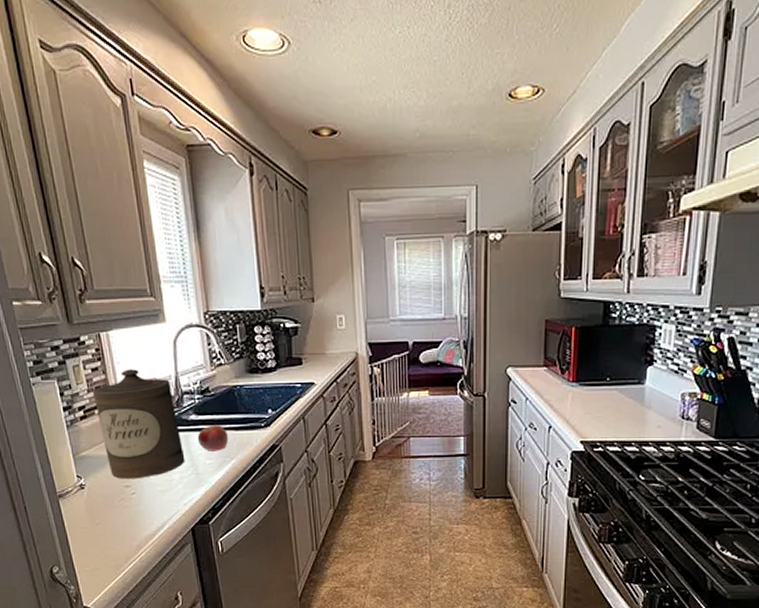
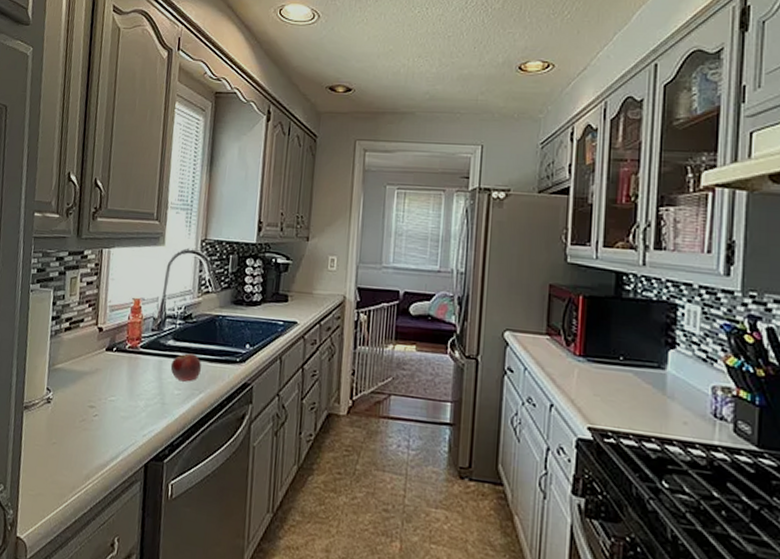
canister: present [92,369,185,479] -> none [79,286,157,401]

